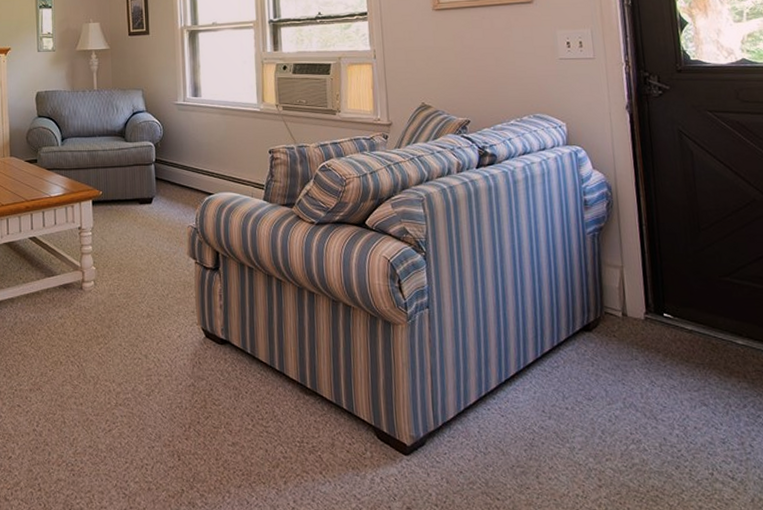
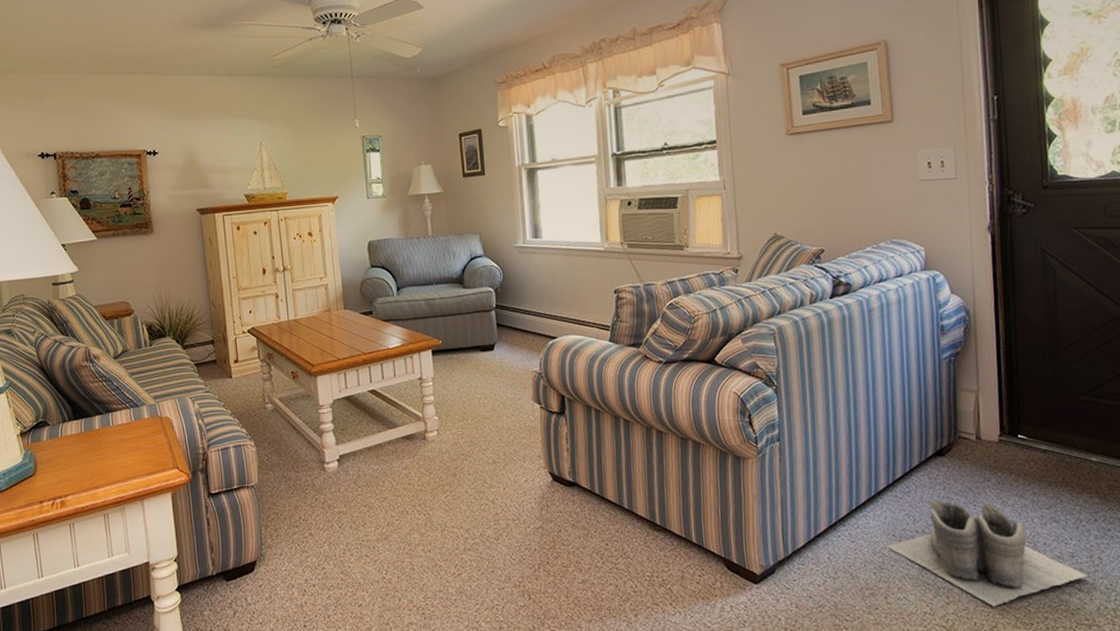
boots: none [536,376,740,493] -> present [886,499,1088,607]

